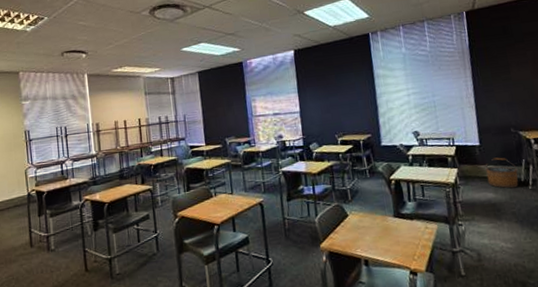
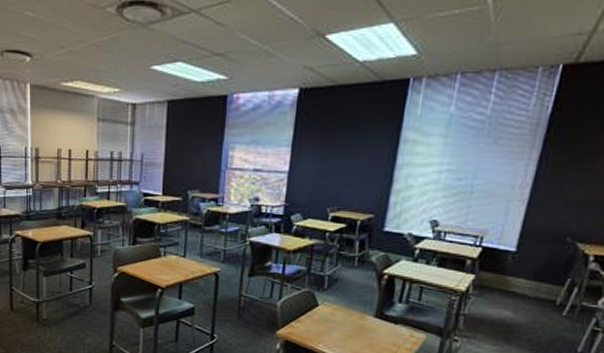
bucket: present [485,157,519,189] -> none [509,270,557,311]

